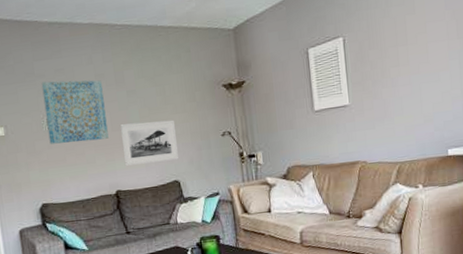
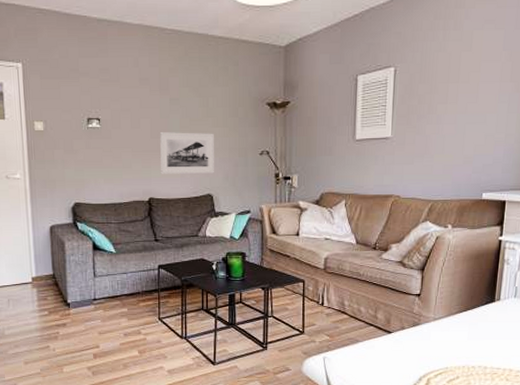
wall art: present [41,80,109,144] -> none [85,80,147,145]

